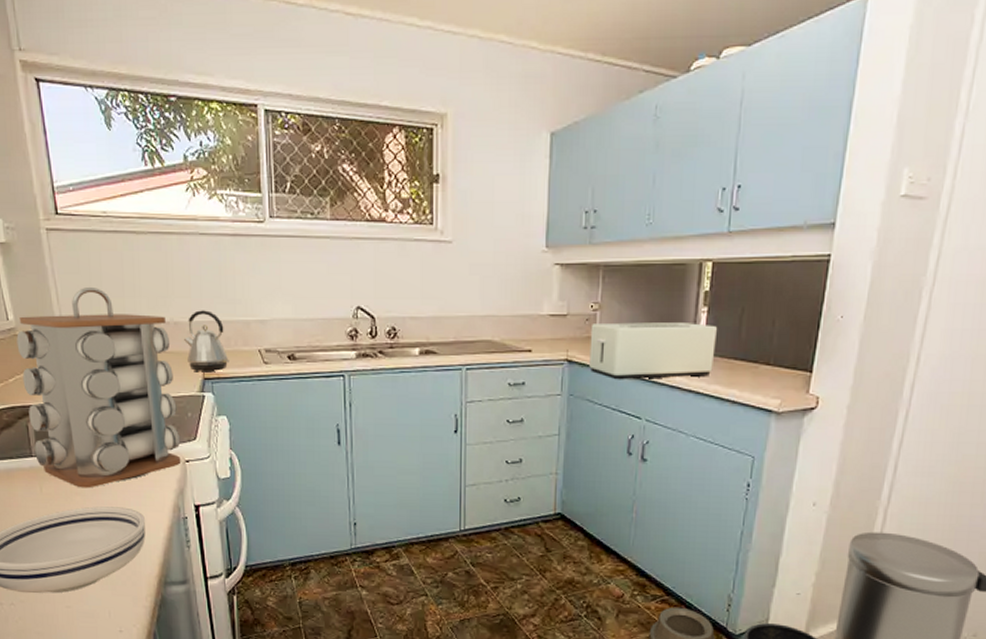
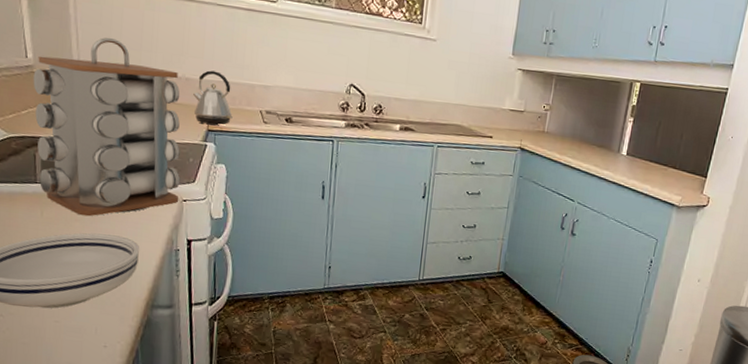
toaster: present [589,322,717,380] -> none [537,121,639,173]

